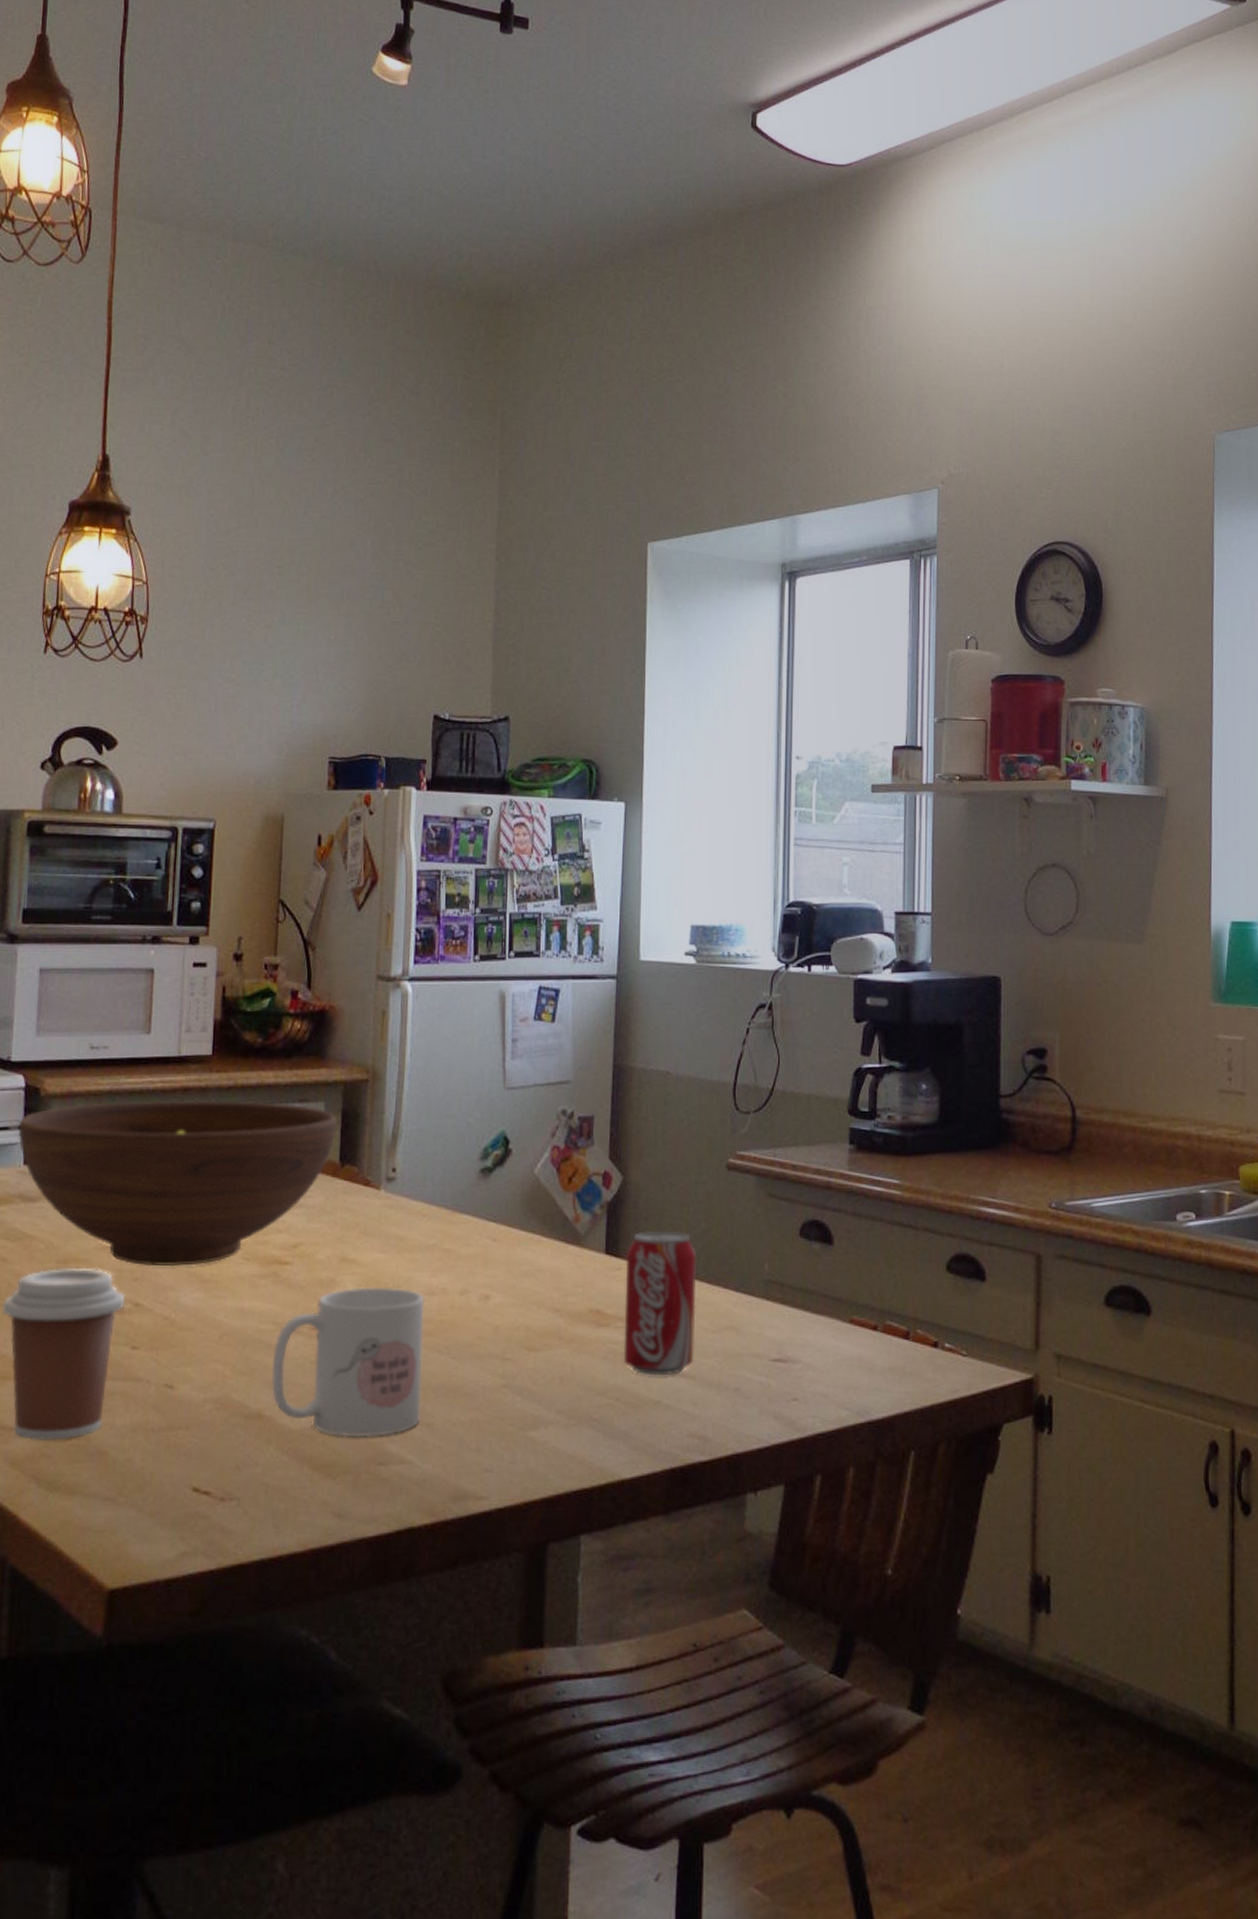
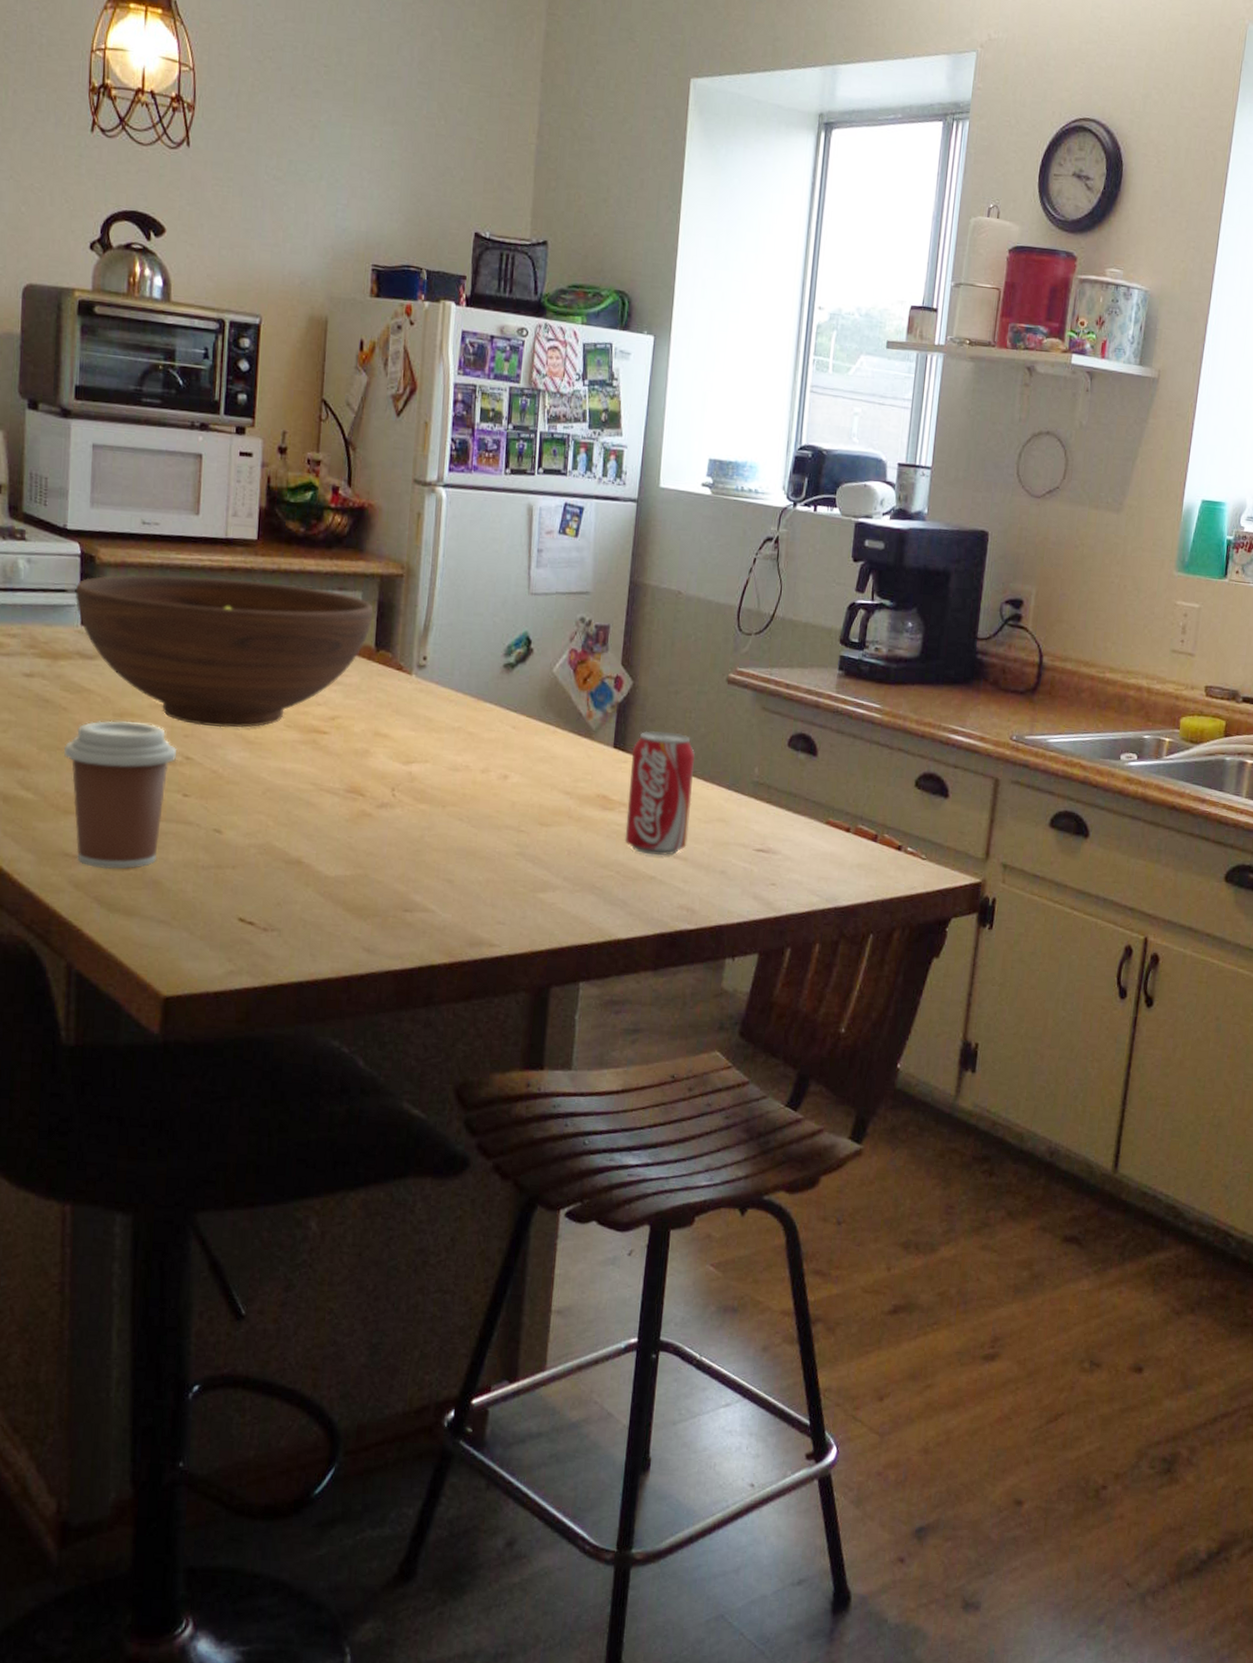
mug: present [272,1287,425,1438] -> none [310,759,449,888]

